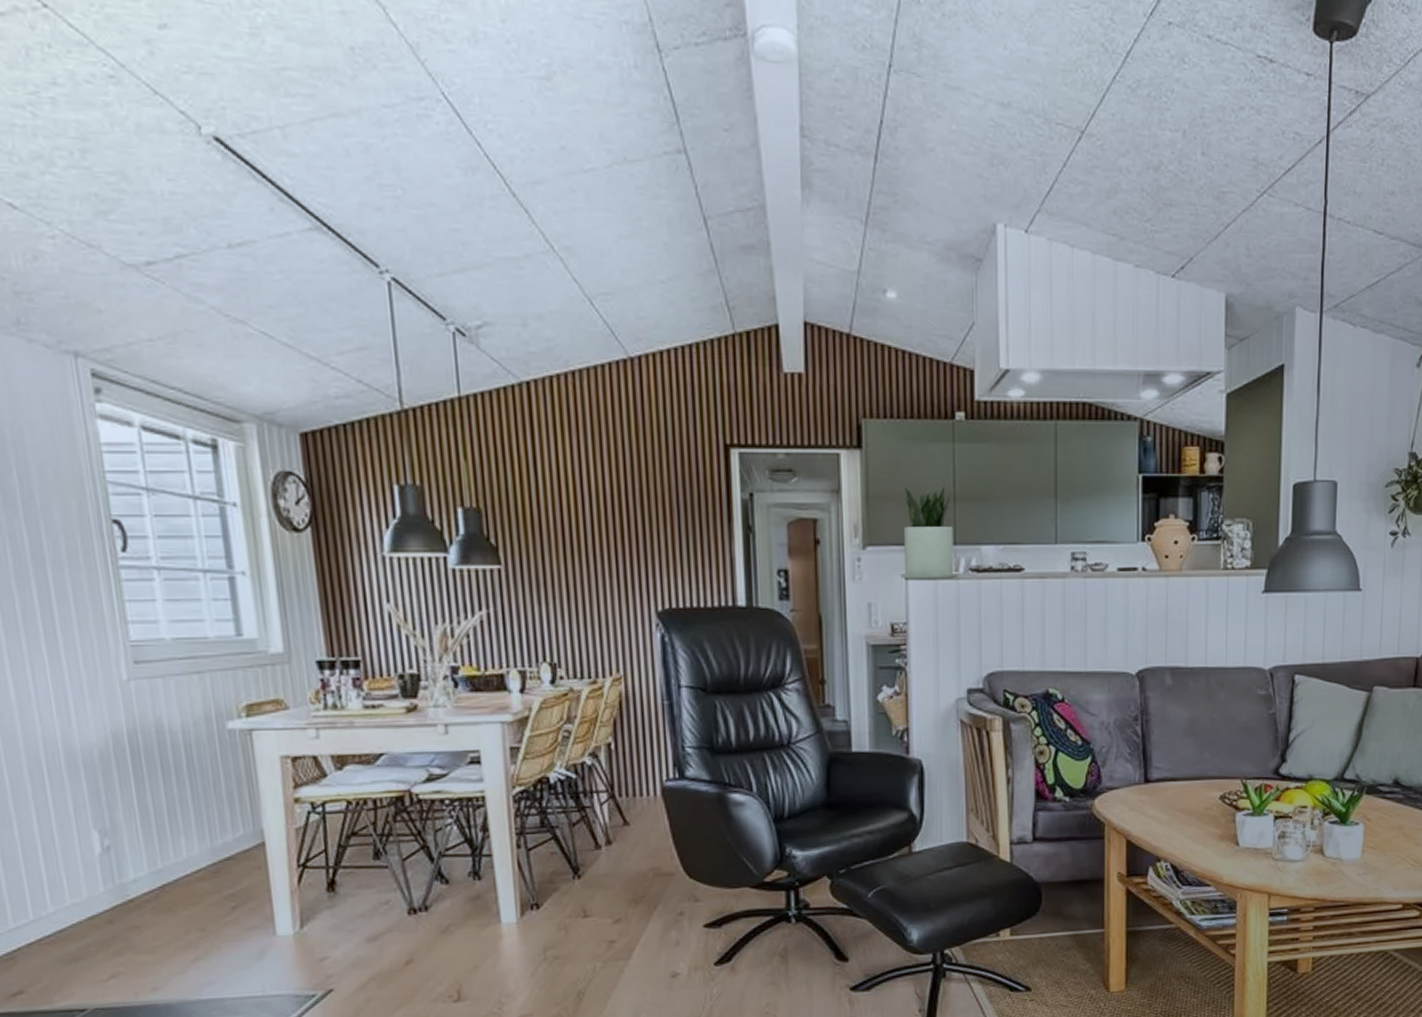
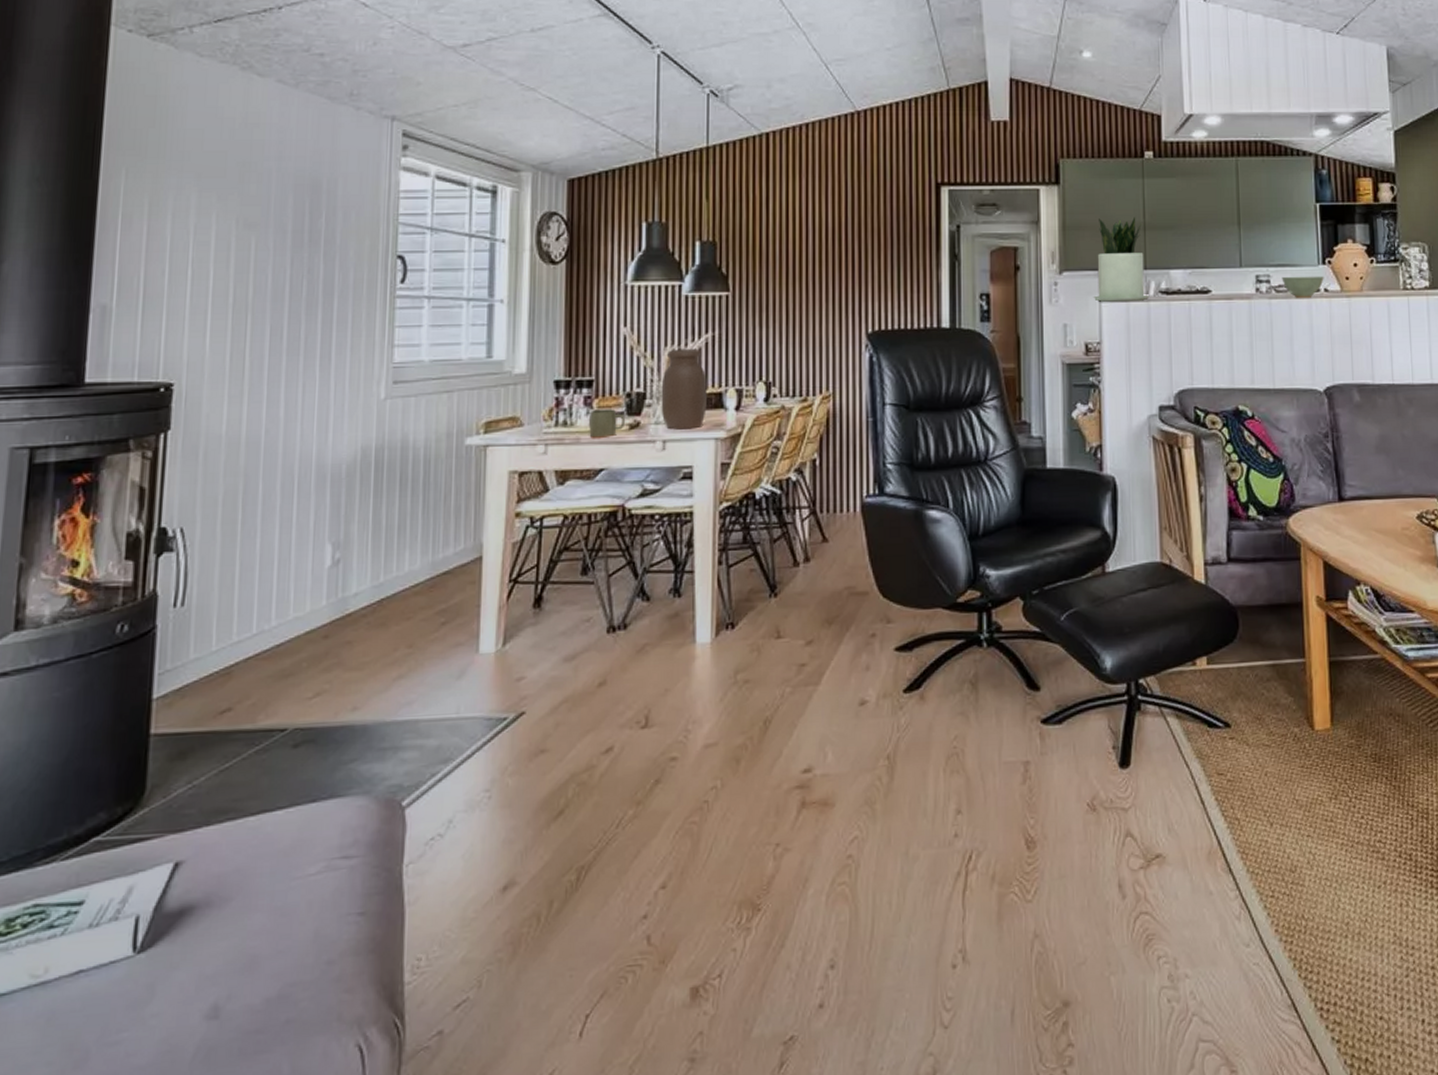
mug: none [360,691,402,722] -> present [589,409,626,438]
jar: none [436,627,489,713] -> present [661,348,707,430]
bowl: none [1098,554,1143,578] -> present [1282,276,1324,299]

